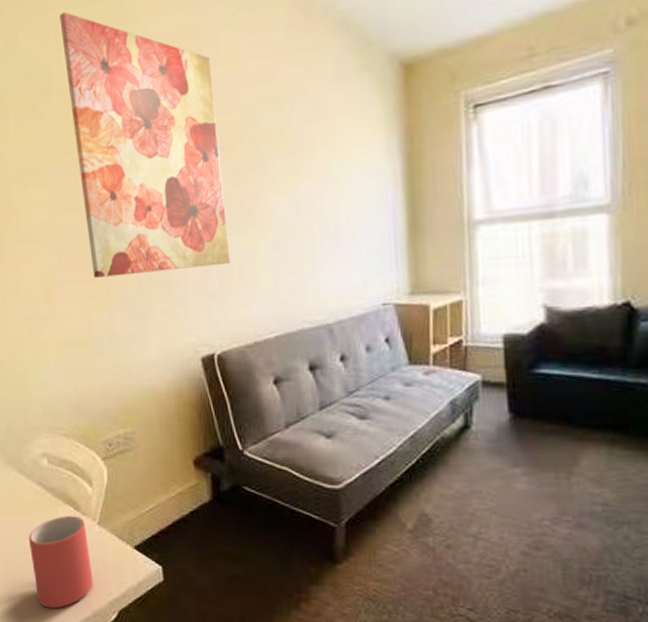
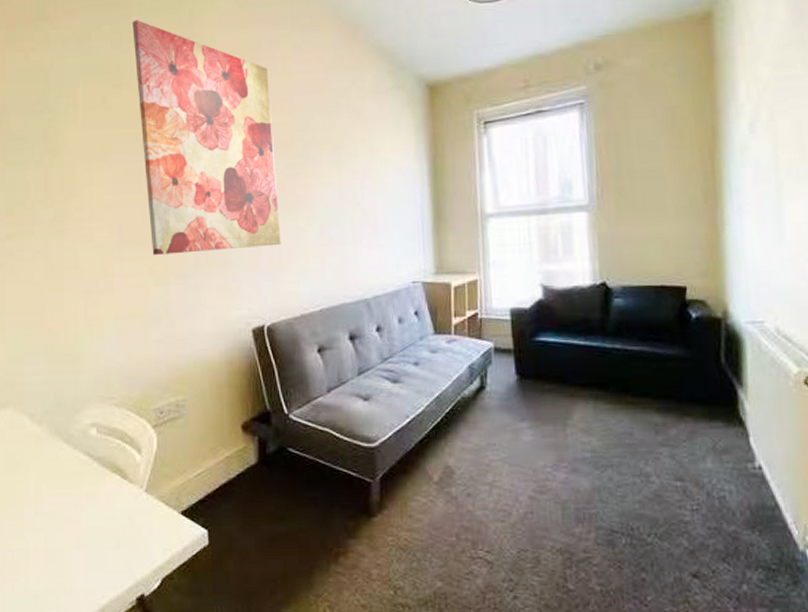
mug: present [29,516,93,609] -> none [72,485,137,581]

